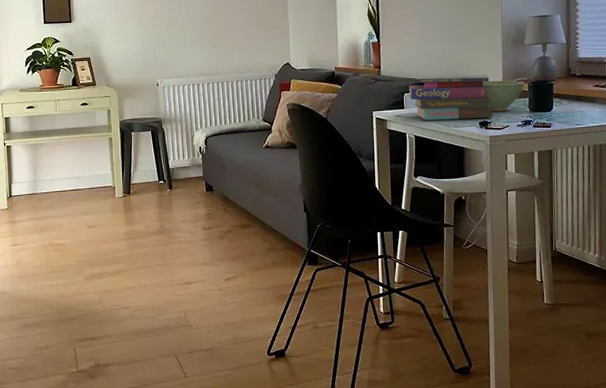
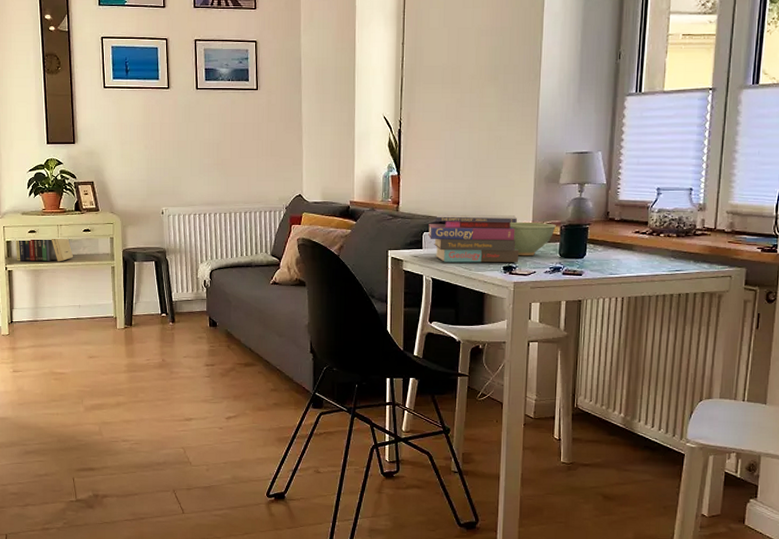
books: none [13,111,72,137] -> present [15,237,74,262]

